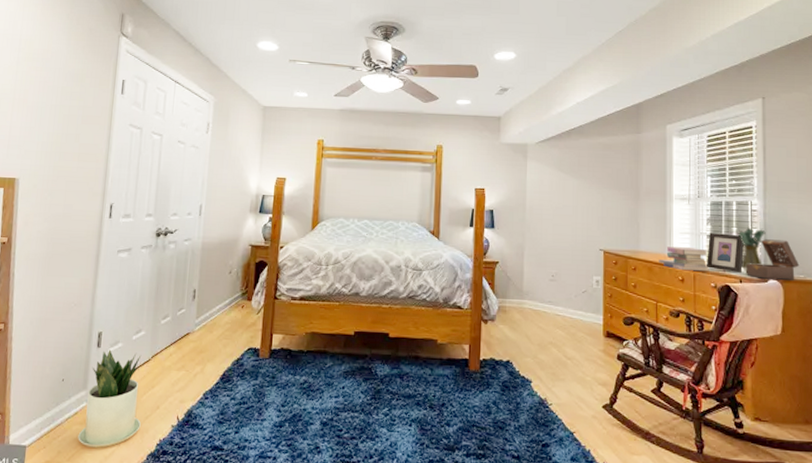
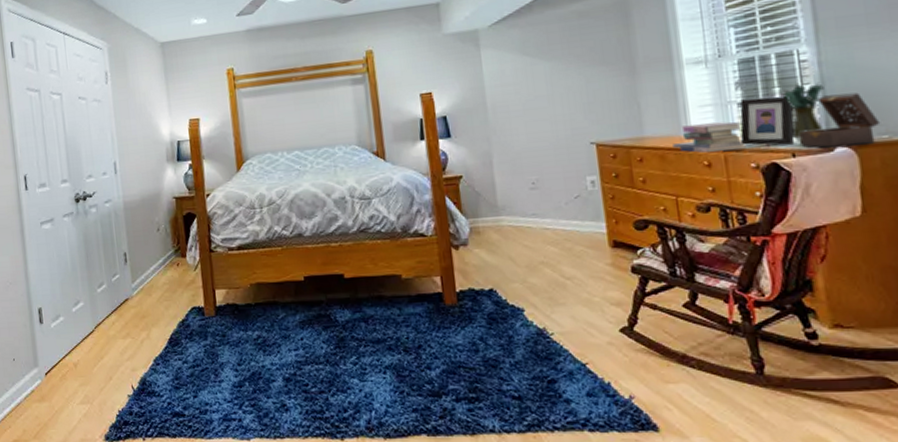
planter: present [78,350,142,448] -> none [39,324,97,424]

